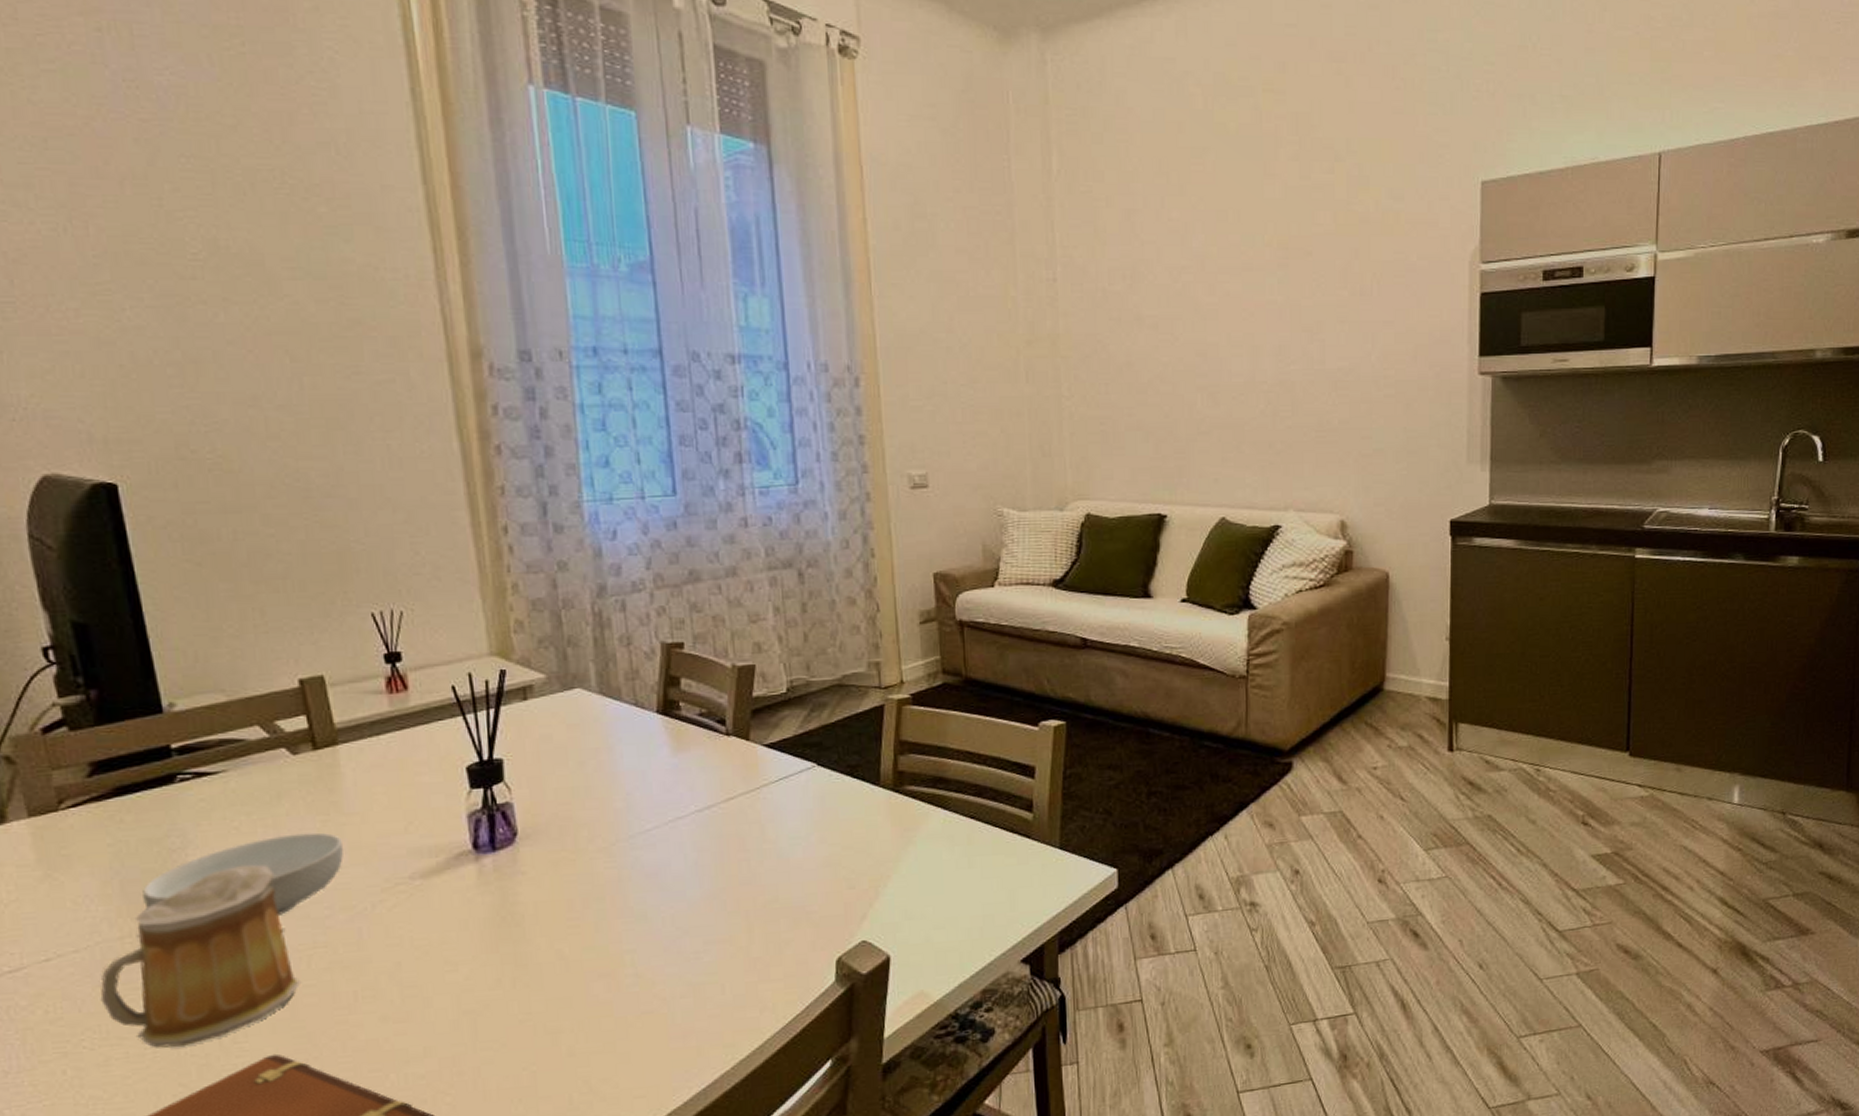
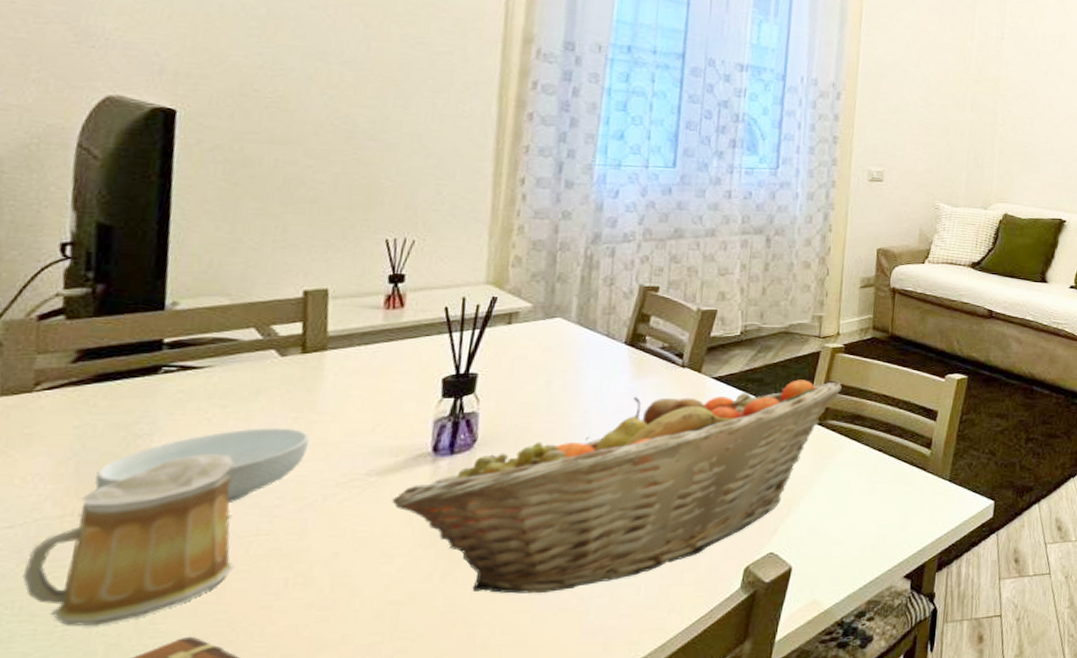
fruit basket: none [443,740,916,998] -> present [392,380,842,594]

